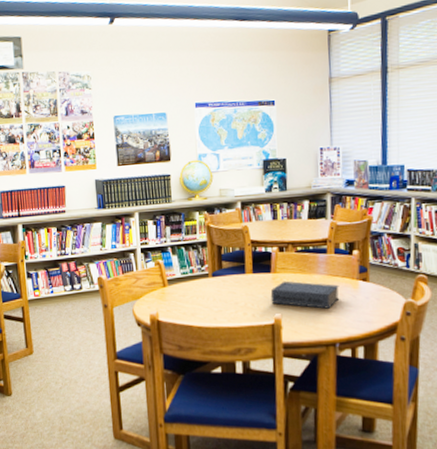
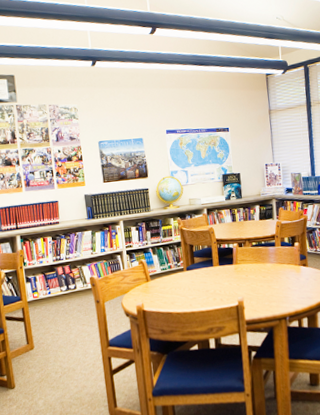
book: present [270,281,339,309] -> none [234,270,286,291]

